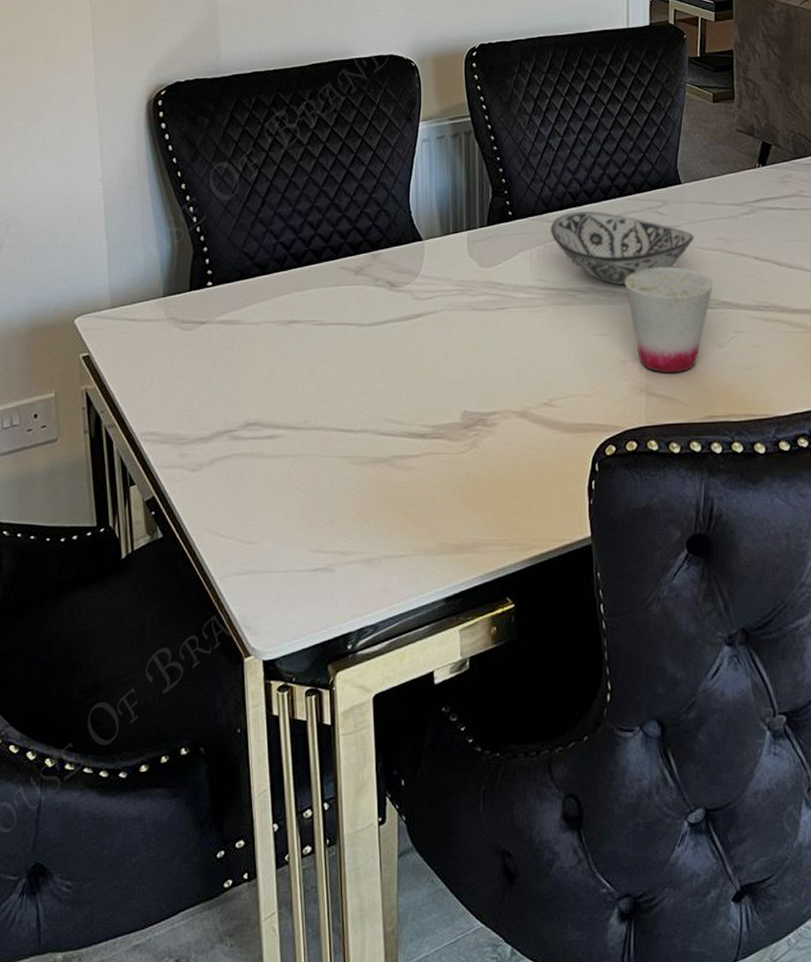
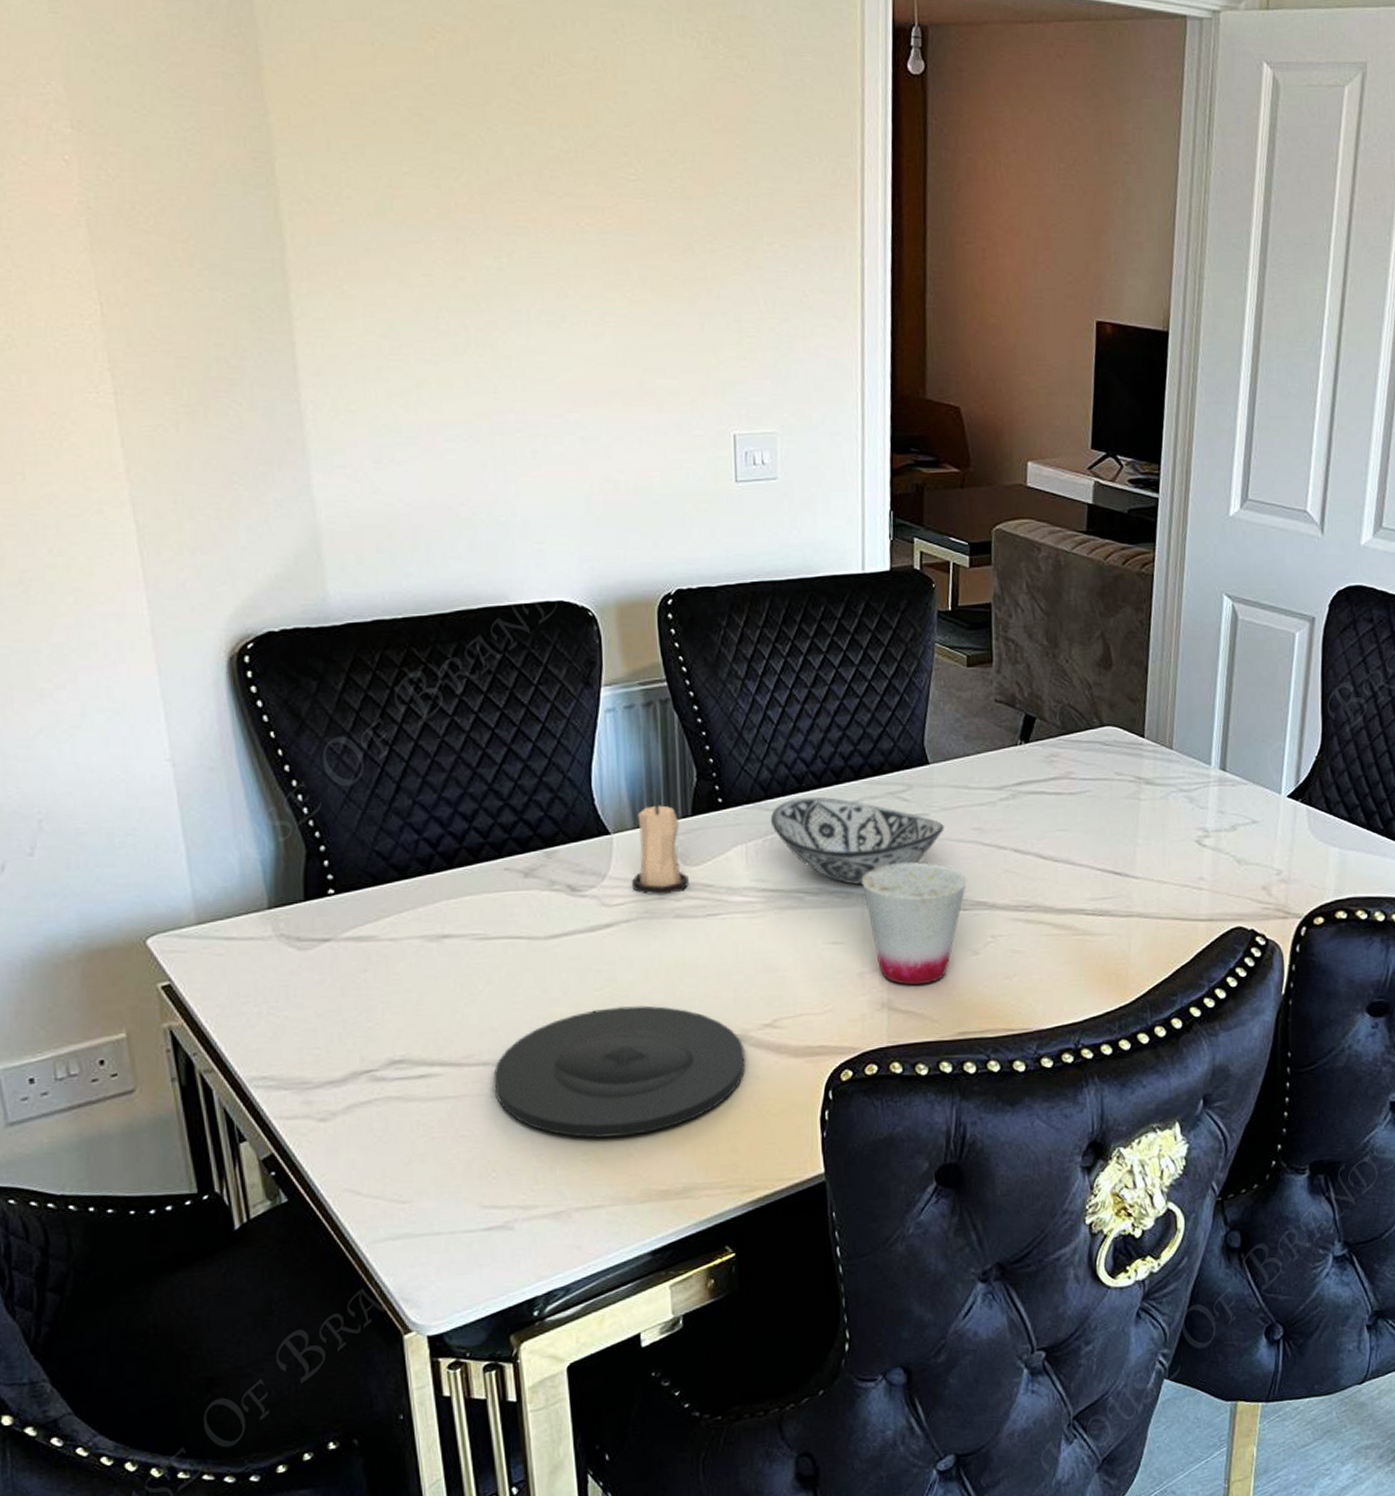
plate: none [324,384,526,497] -> present [493,1005,746,1139]
candle: none [439,214,484,291] -> present [632,801,689,895]

